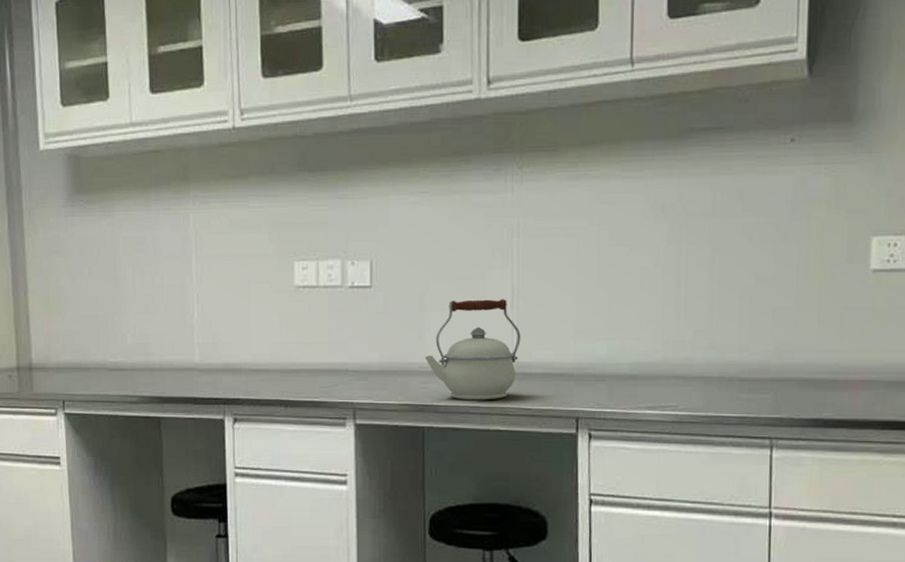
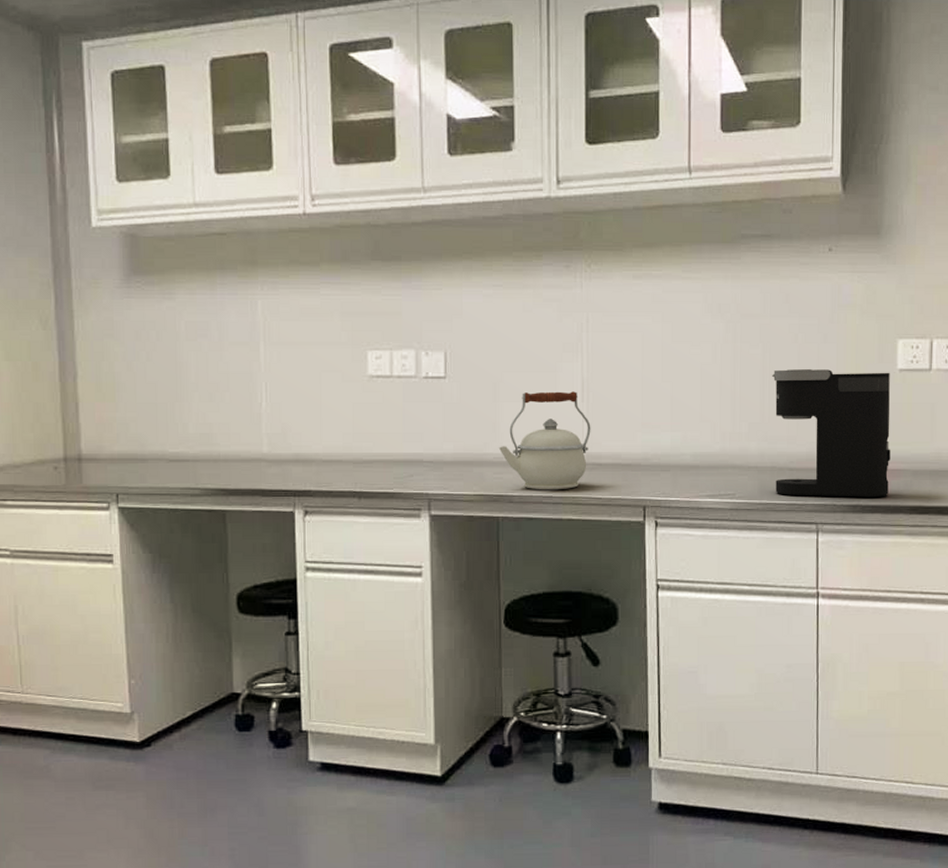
coffee maker: none [722,271,861,411] -> present [772,369,891,497]

